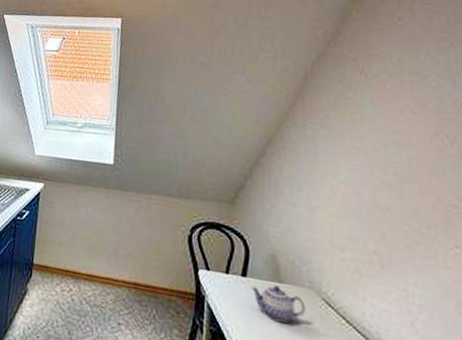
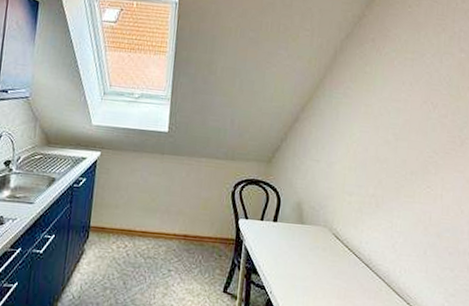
teapot: present [251,284,305,323] -> none [280,226,320,255]

